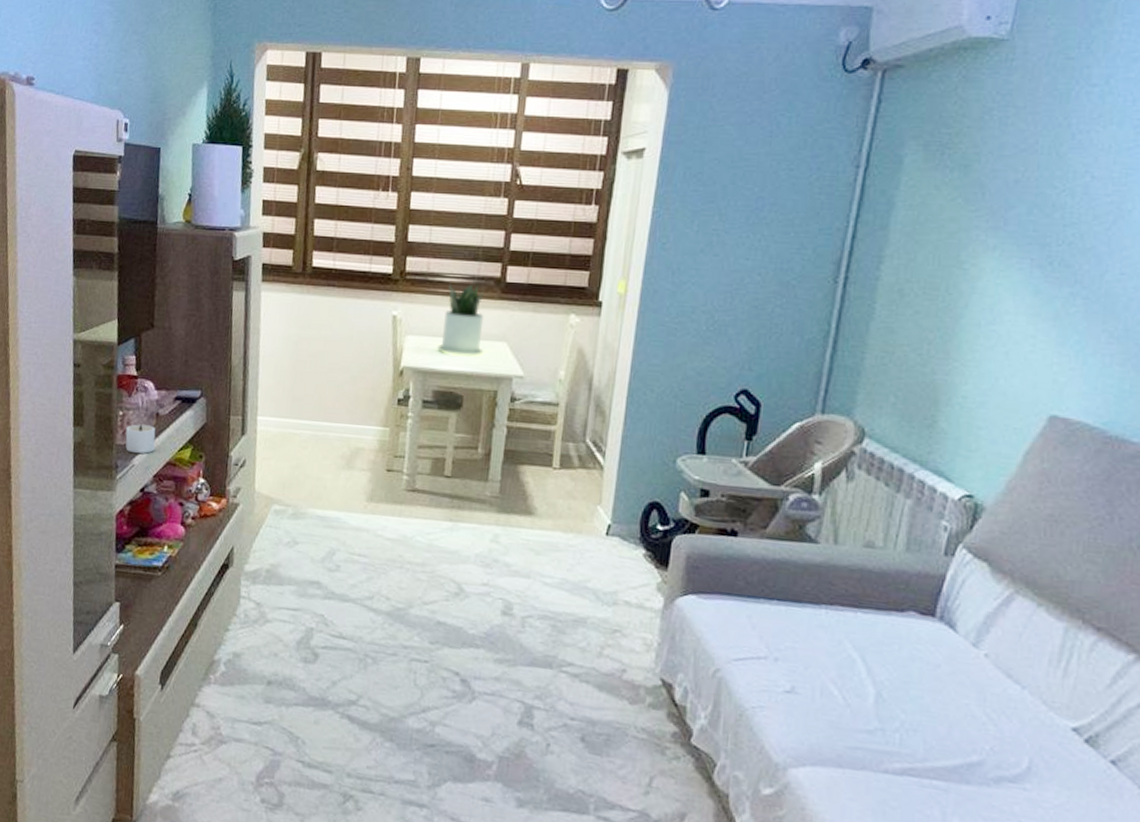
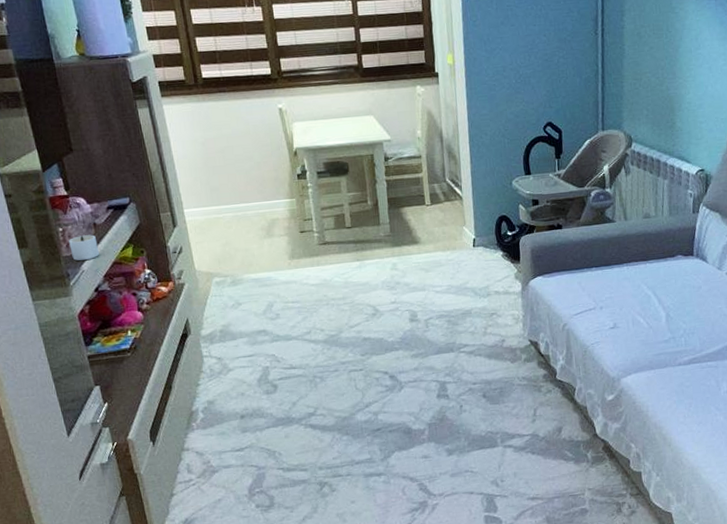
planter: present [437,283,484,357] -> none [319,74,357,133]

